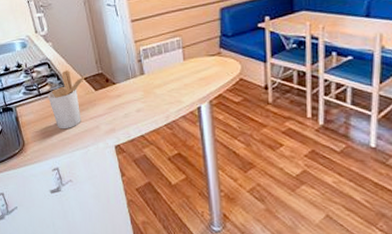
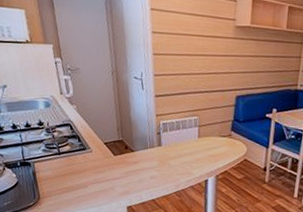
utensil holder: present [47,70,87,130] -> none [67,134,108,188]

